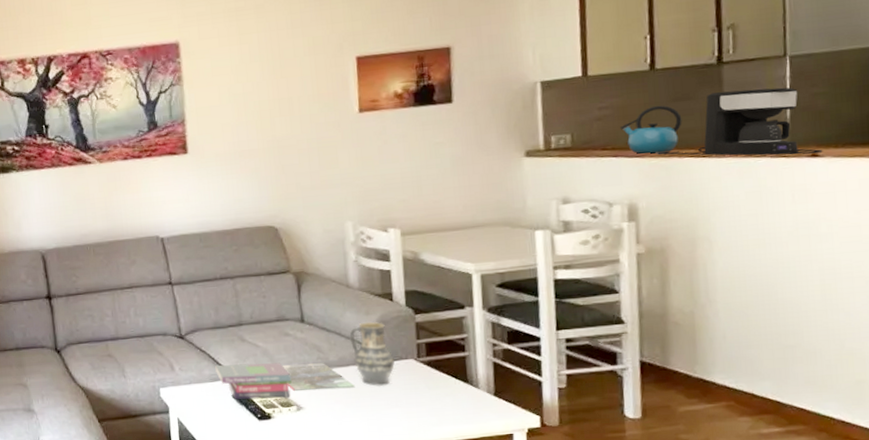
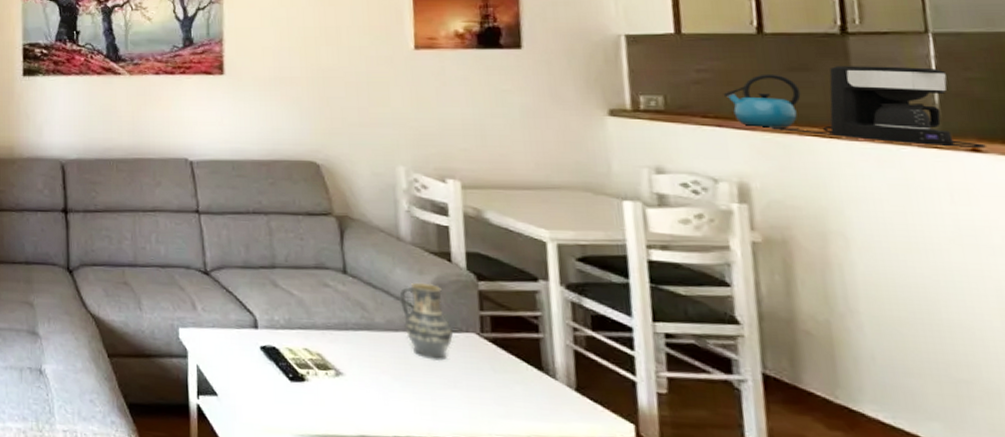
books: present [215,362,292,400] -> none [243,309,330,360]
magazine: present [282,363,355,392] -> none [319,319,405,358]

